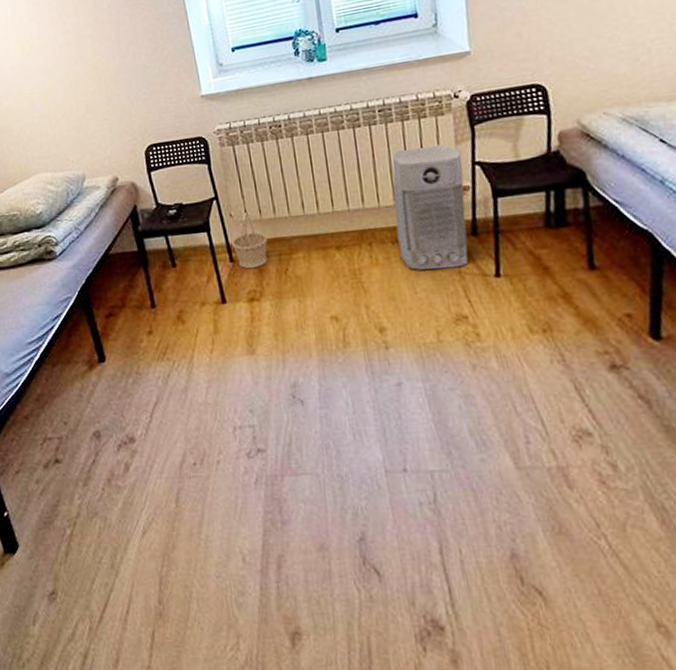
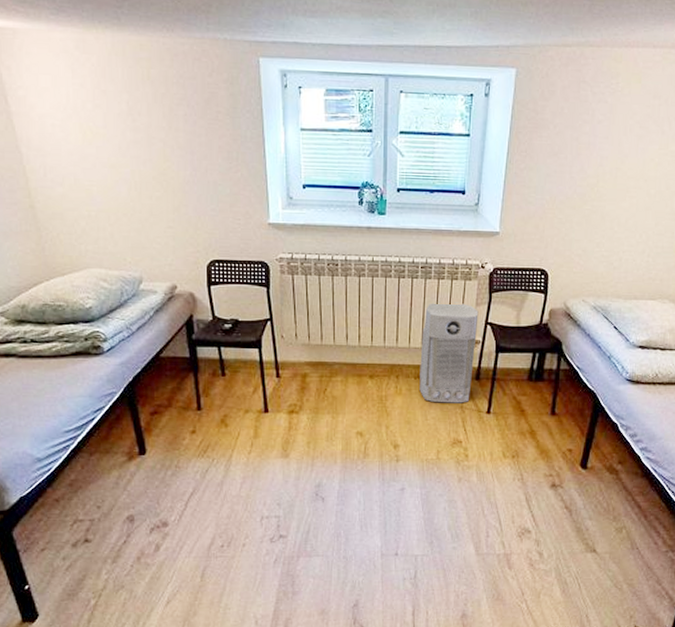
basket: present [231,212,268,269] -> none [279,336,312,386]

